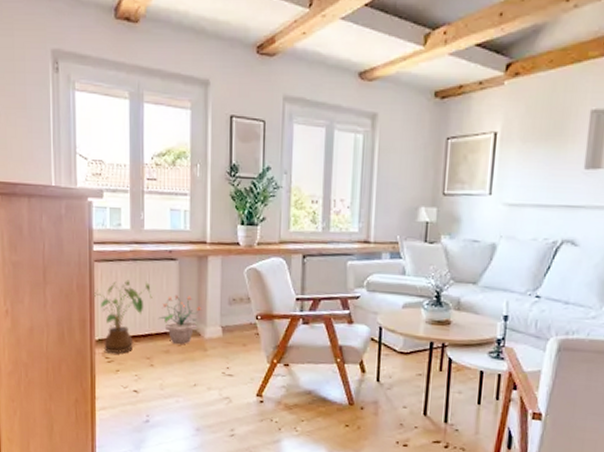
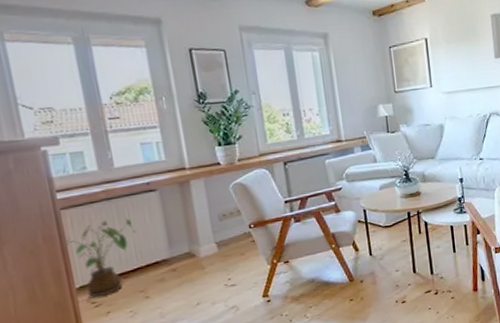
potted plant: present [159,294,202,345] -> none [147,221,193,271]

